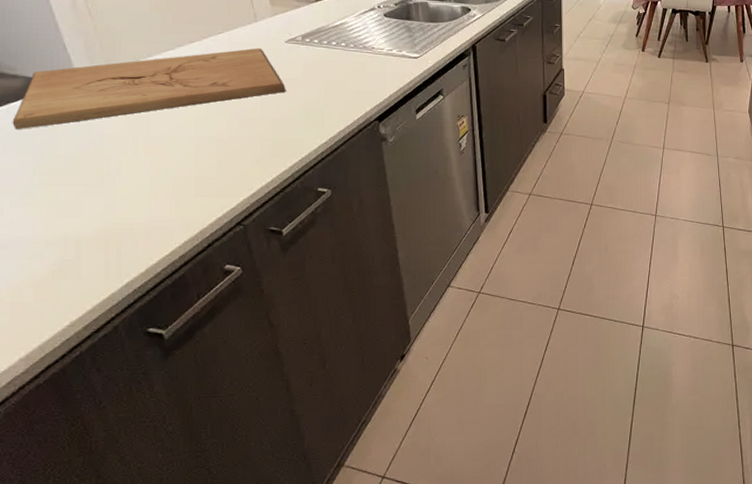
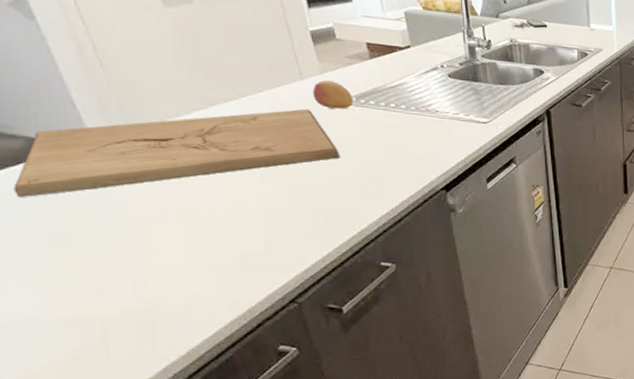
fruit: none [265,22,299,48] -> present [312,80,353,109]

